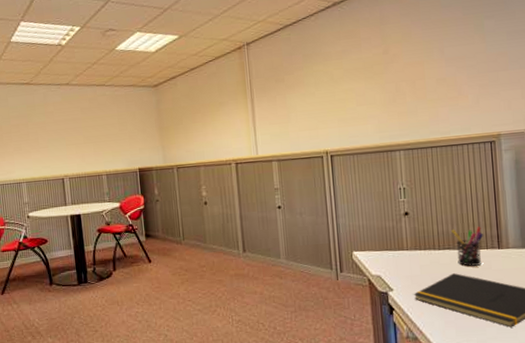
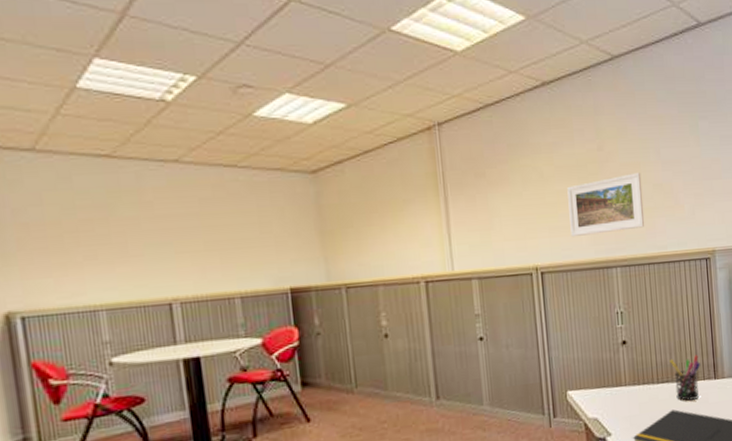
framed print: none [355,70,428,127] -> present [567,173,645,238]

